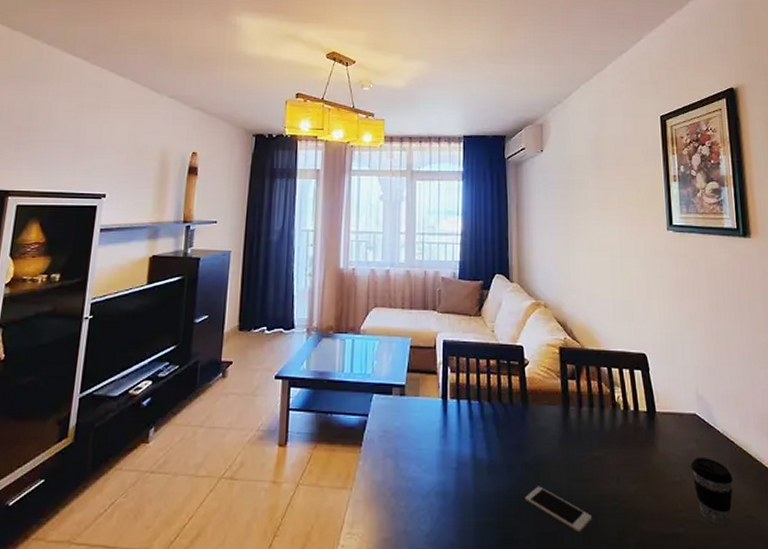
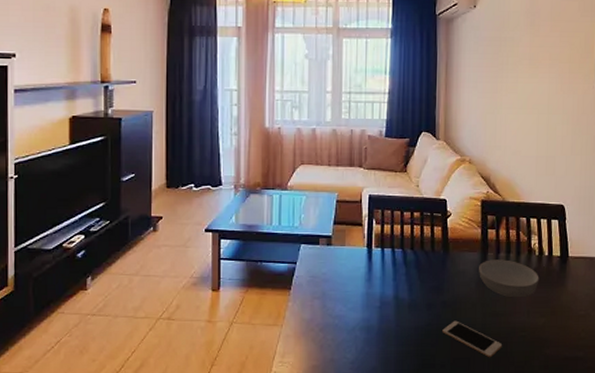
serving bowl: none [561,414,627,460] -> present [479,259,539,298]

